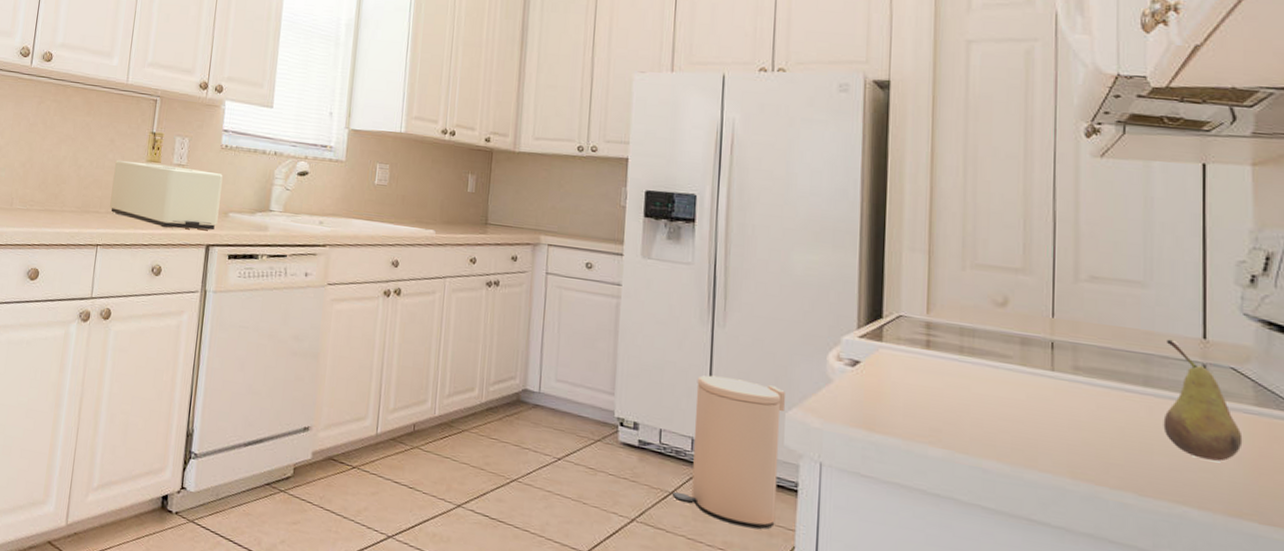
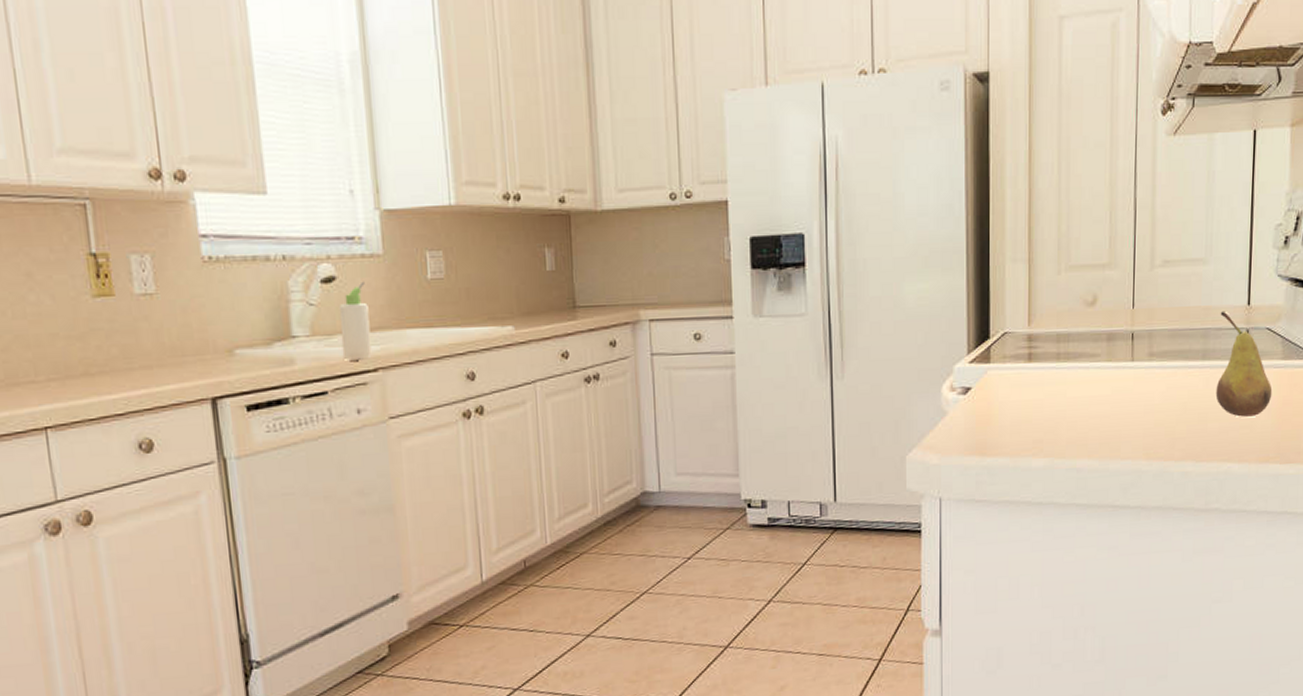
toaster: present [110,160,223,231] -> none [41,297,221,387]
bottle: none [302,178,328,237] -> present [338,281,372,361]
pedal bin: present [671,375,785,529] -> none [805,431,905,580]

